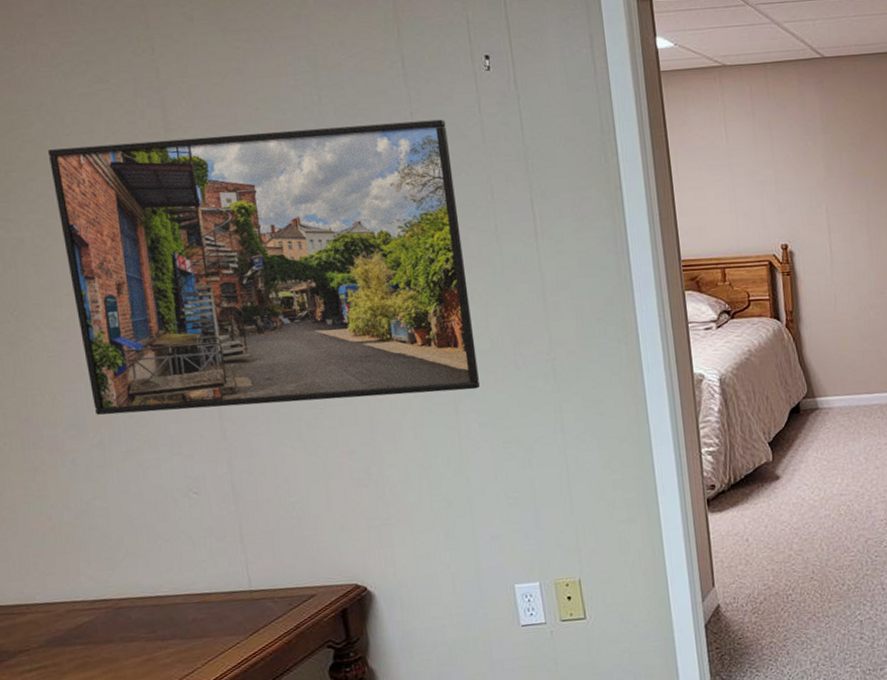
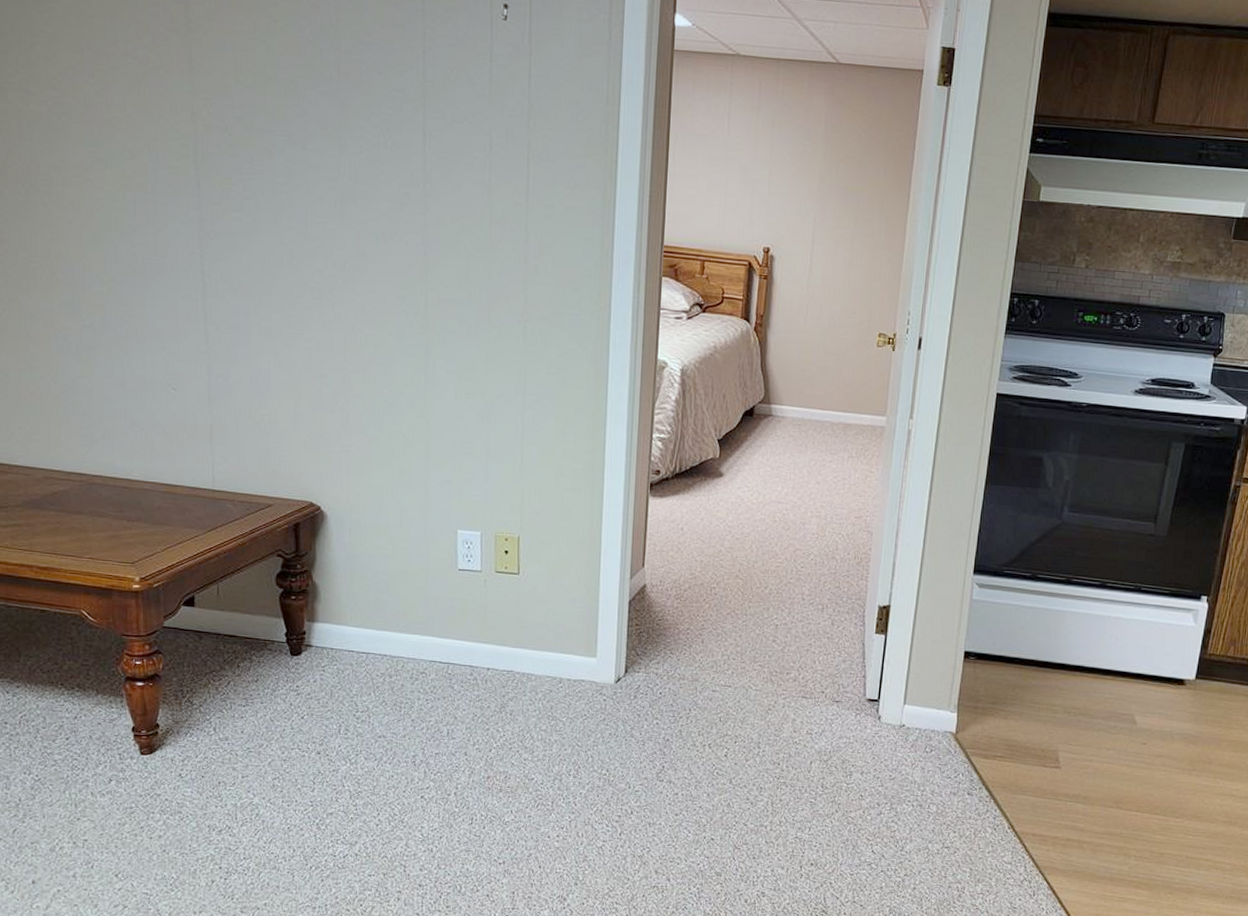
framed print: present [47,119,480,415] -> none [72,28,456,337]

